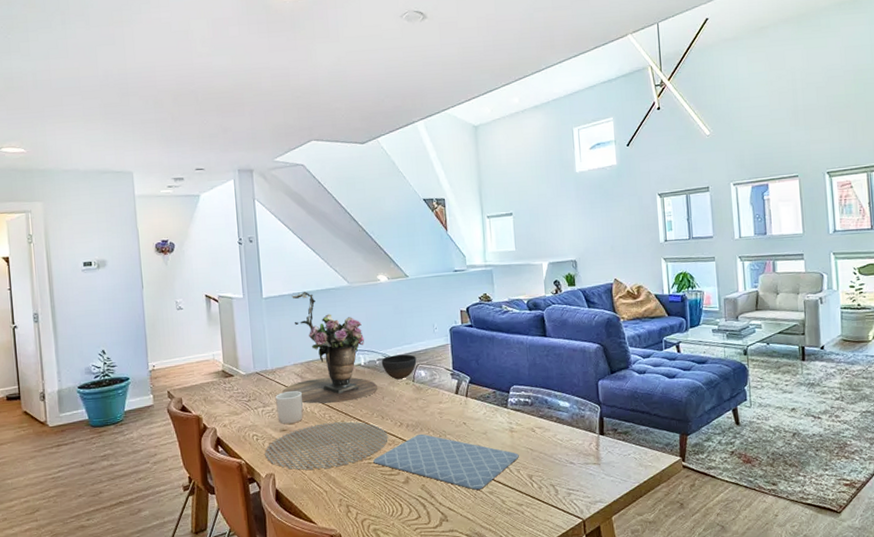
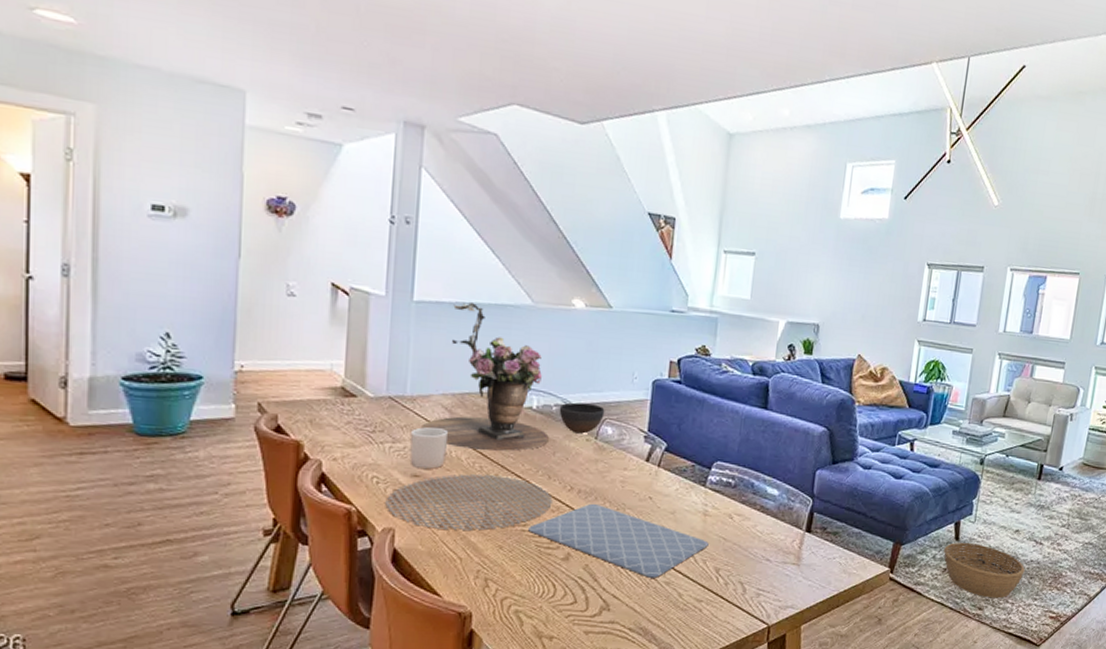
basket: none [727,425,809,474] -> present [944,542,1025,599]

